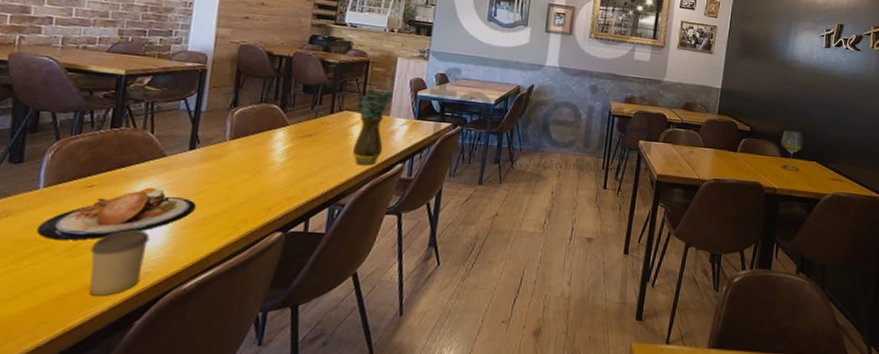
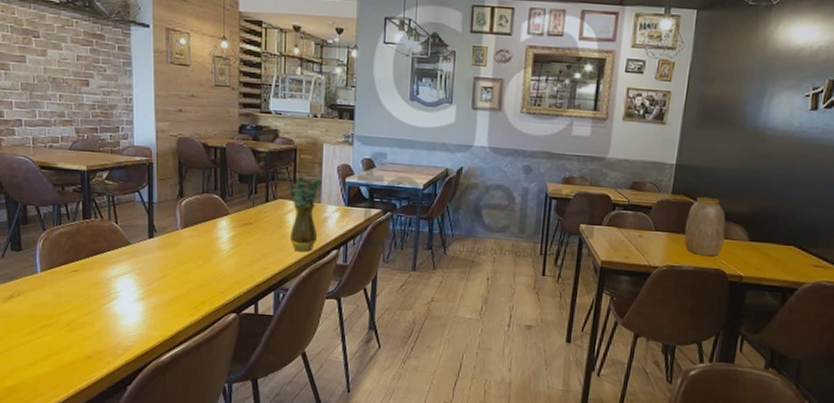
plate: present [37,187,196,240] -> none [42,271,161,317]
cup: present [89,230,150,297] -> none [85,309,129,365]
vase: none [728,117,763,171] -> present [684,196,726,257]
wine glass: present [781,129,804,171] -> none [748,209,779,257]

